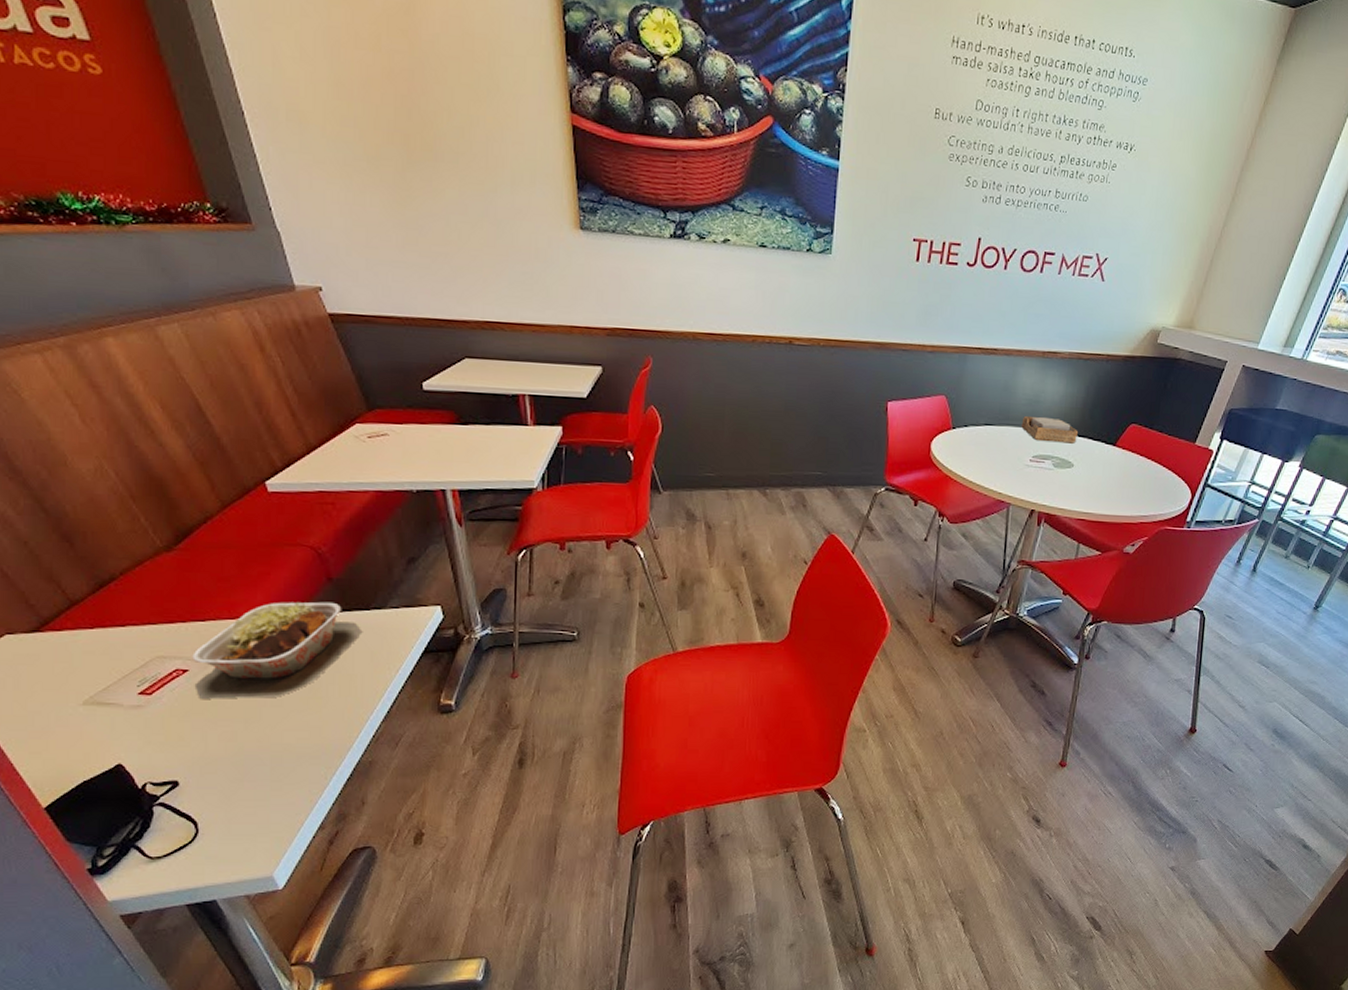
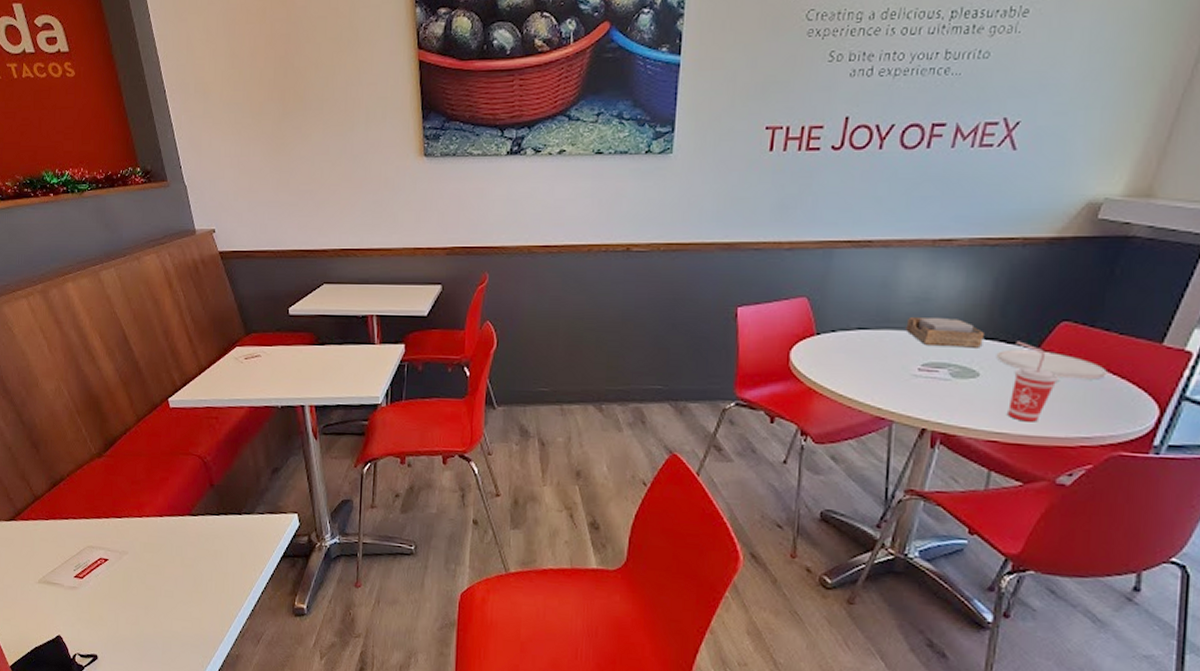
takeout container: present [192,601,363,699] -> none [111,504,235,589]
plate: none [1085,445,1159,471] -> present [996,349,1107,380]
beverage cup: none [1092,438,1128,504] -> present [1008,341,1059,422]

